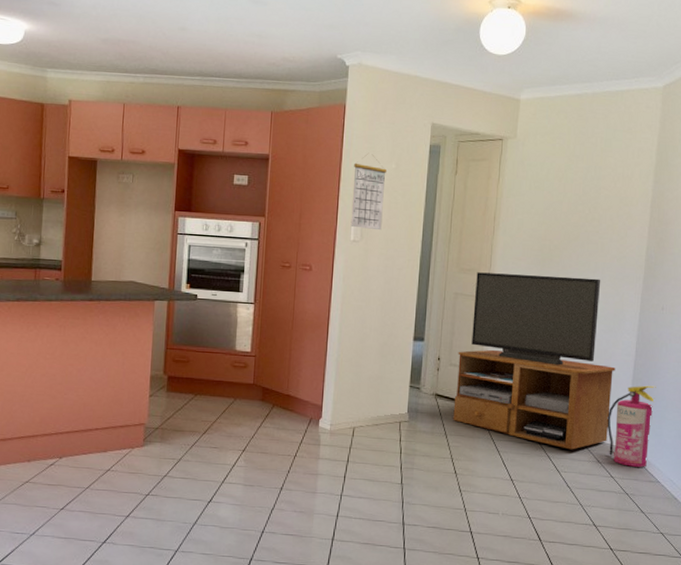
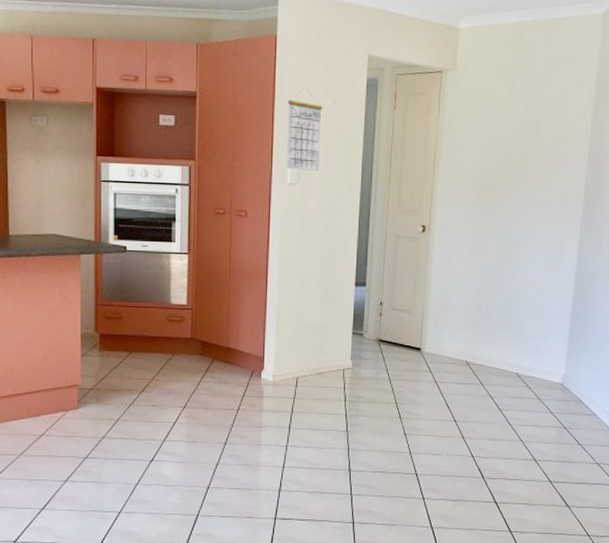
tv stand: present [453,272,616,450] -> none [396,213,555,388]
fire extinguisher: present [607,385,656,467] -> none [546,321,594,401]

